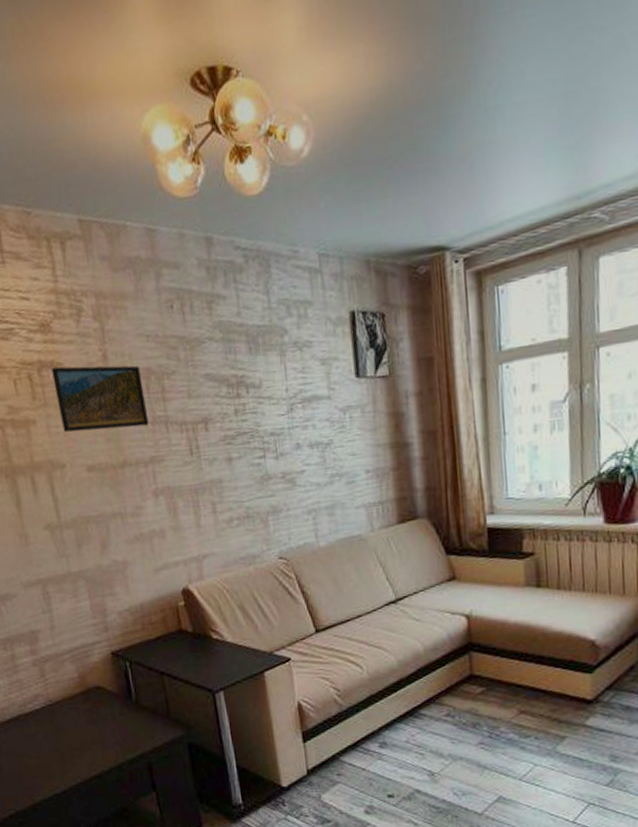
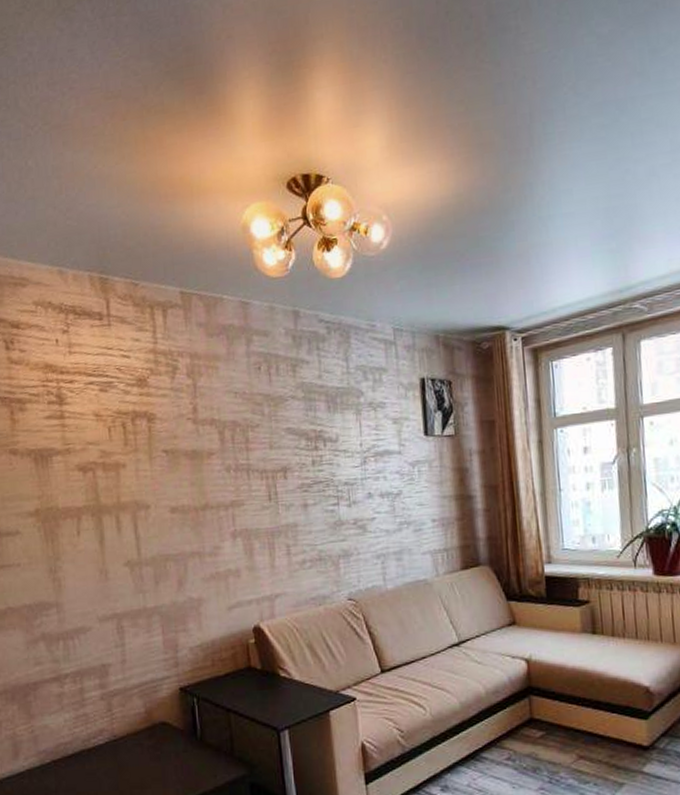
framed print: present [51,365,150,433] -> none [144,417,232,477]

